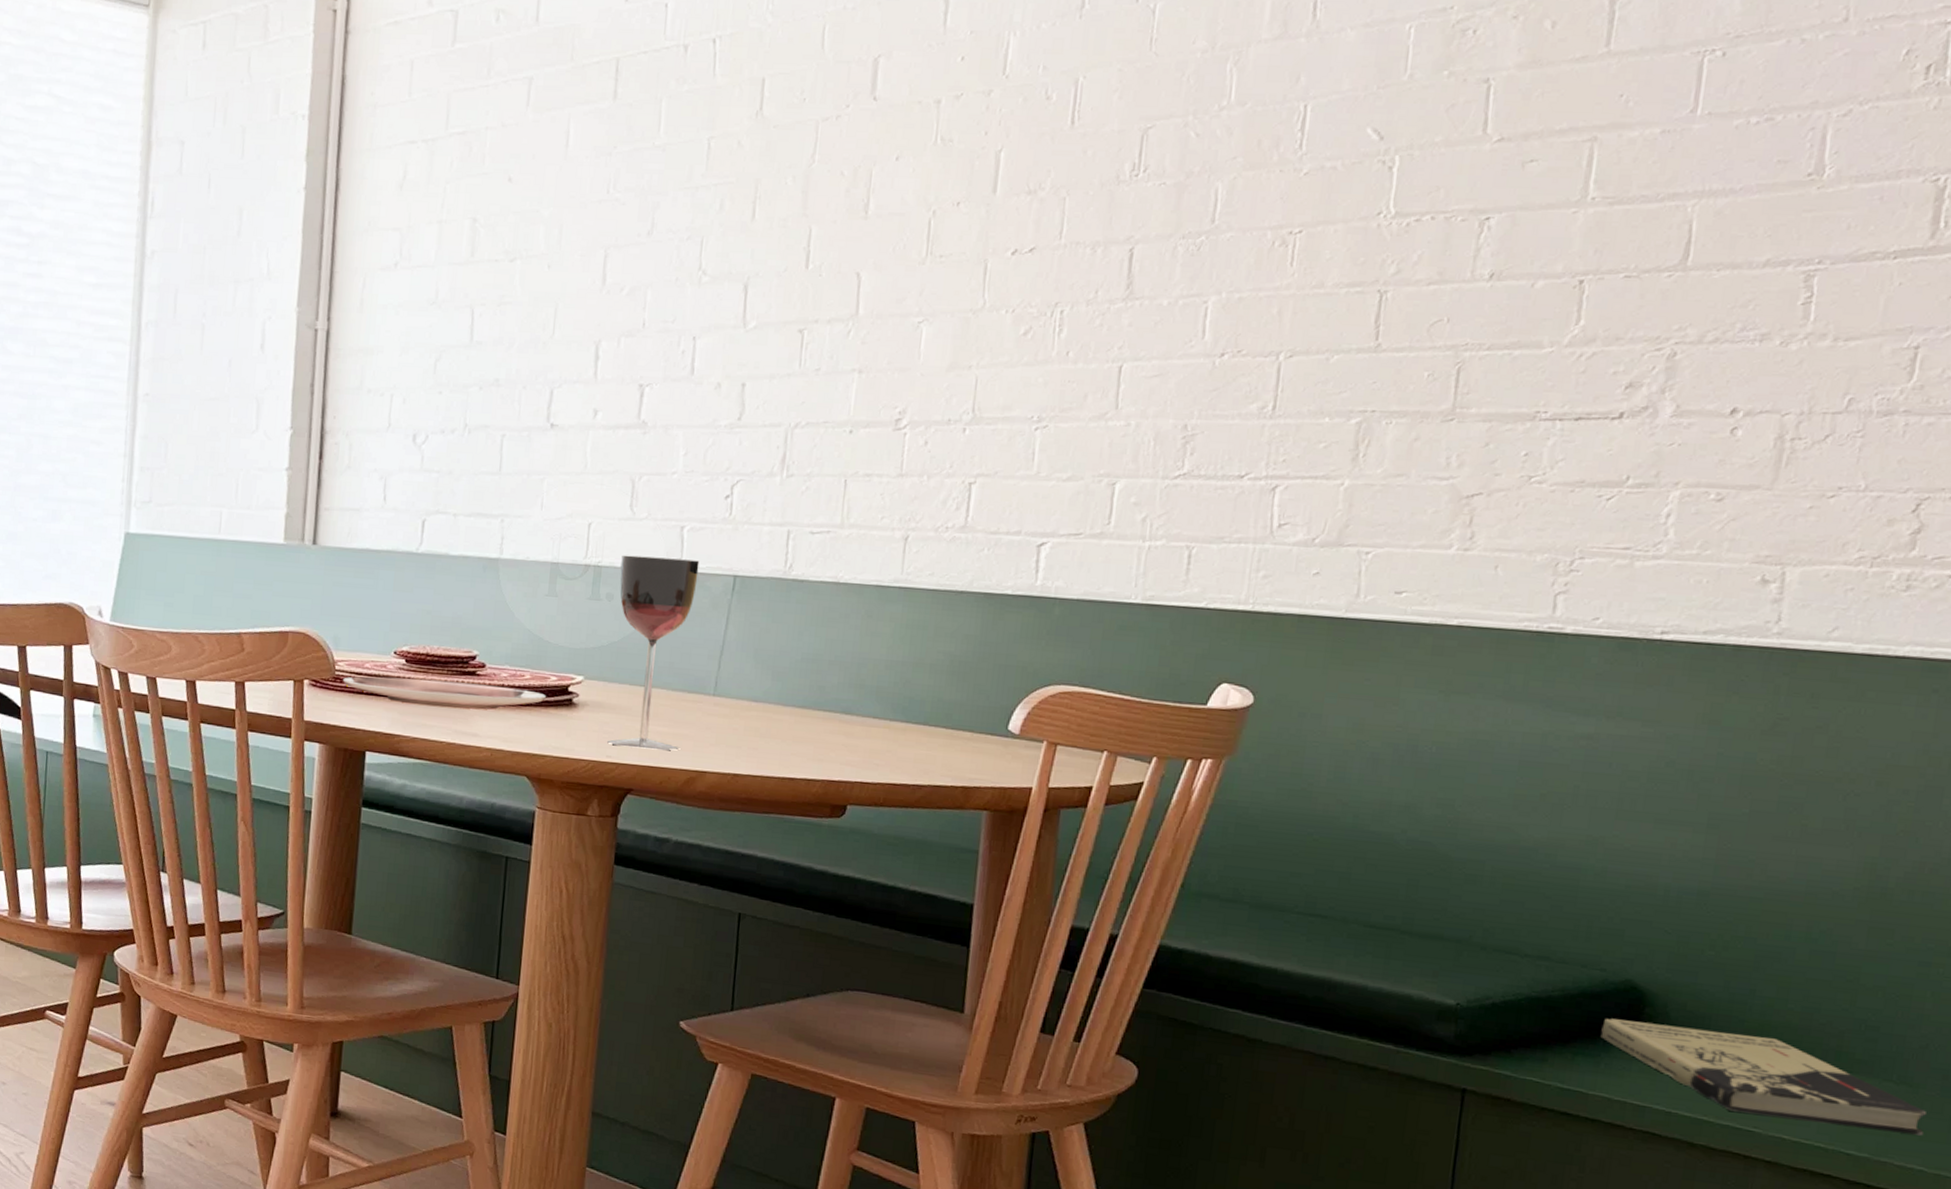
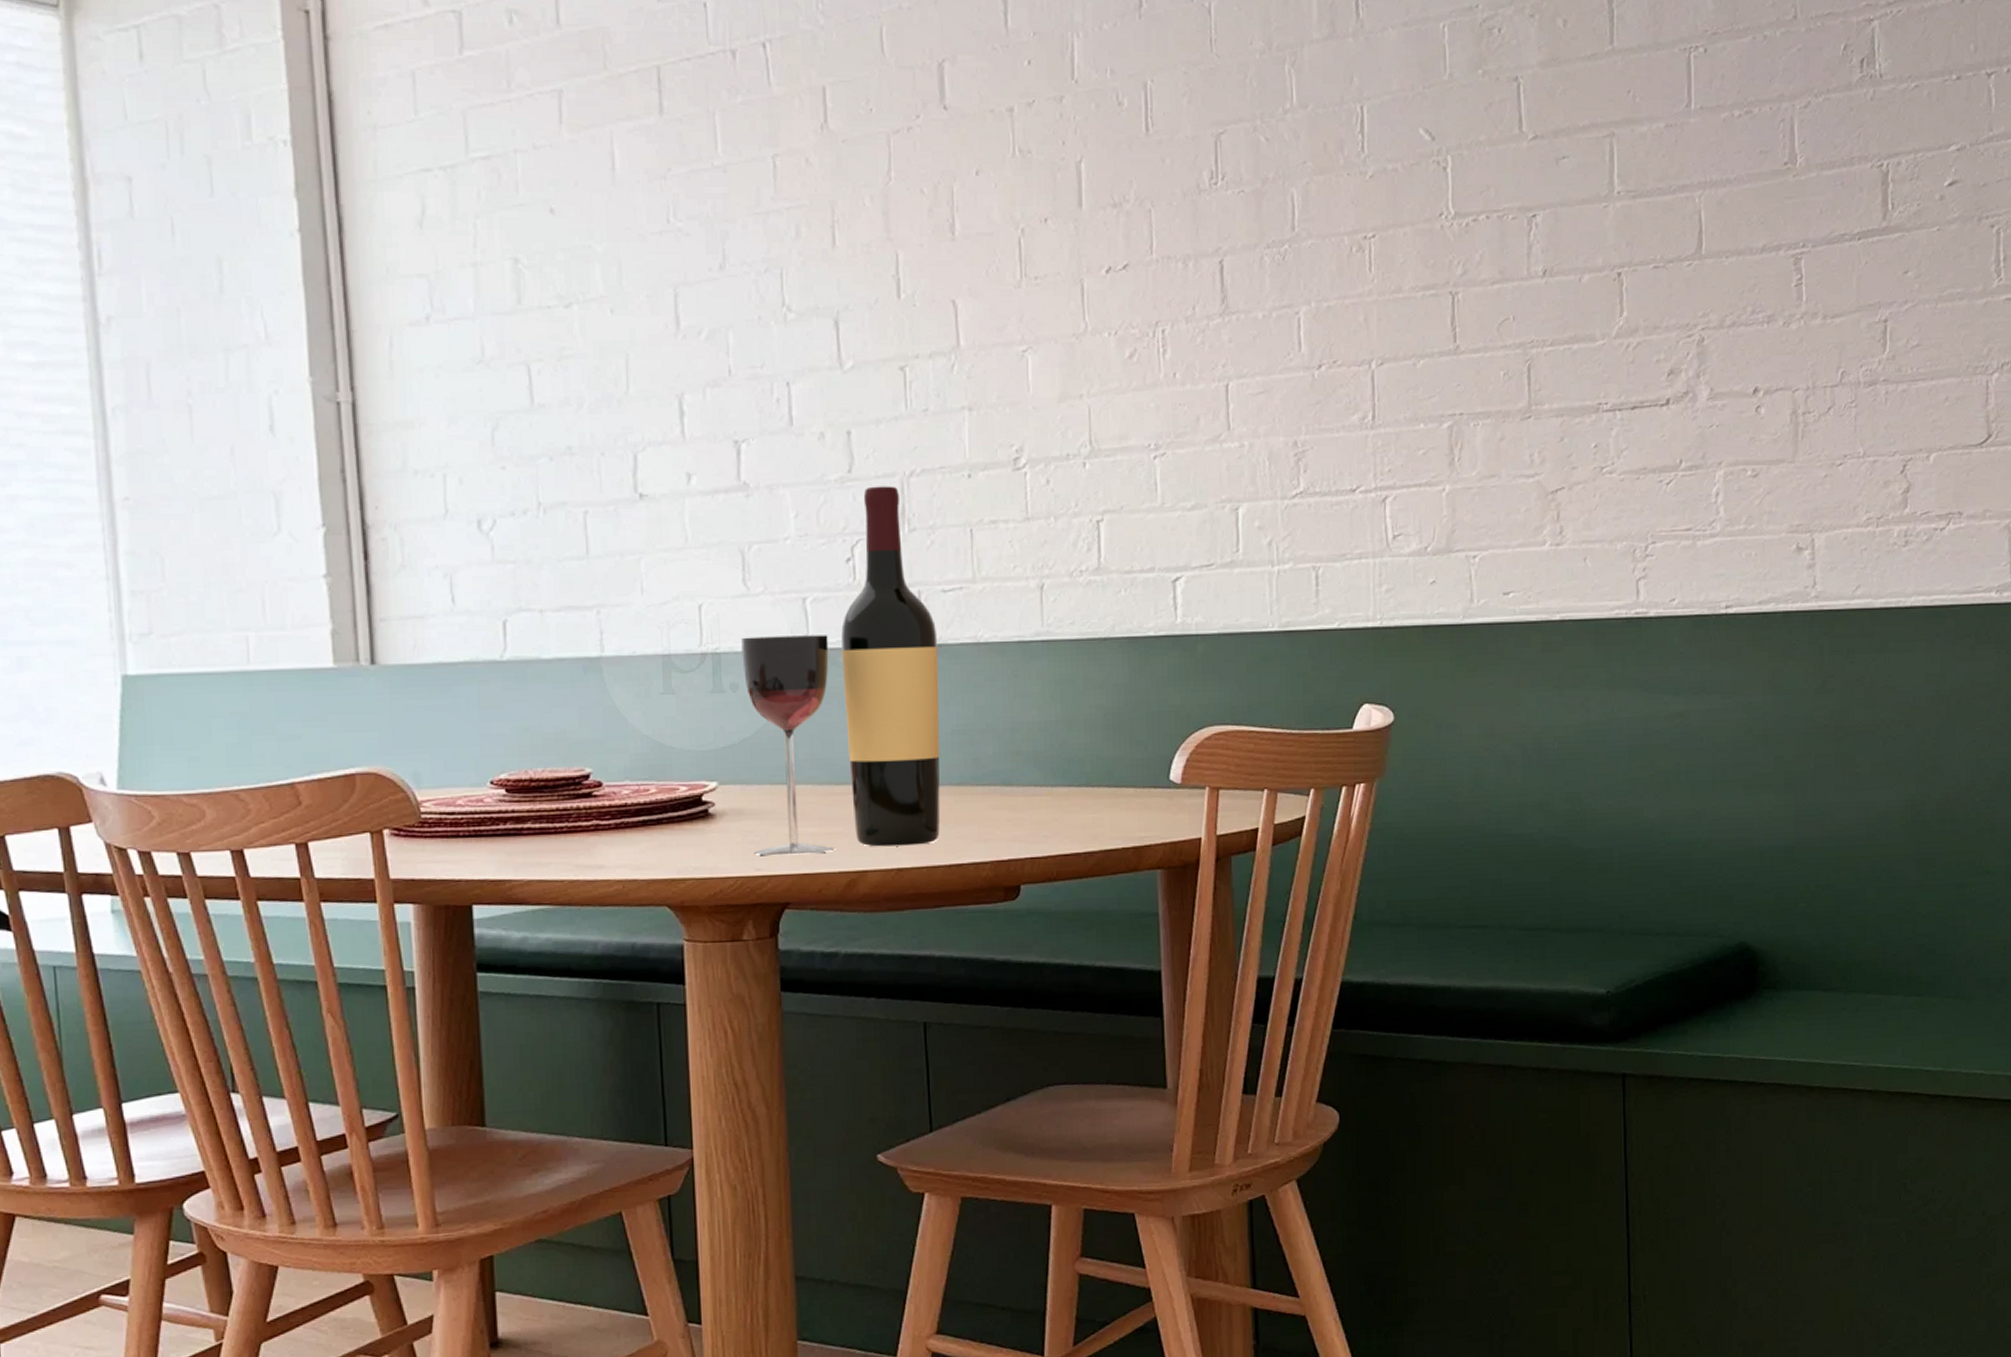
plate: present [342,676,546,710] -> none [431,805,677,841]
wine bottle: none [699,434,801,756] -> present [841,486,941,847]
book: present [1600,1018,1926,1136] -> none [1727,976,1979,1050]

